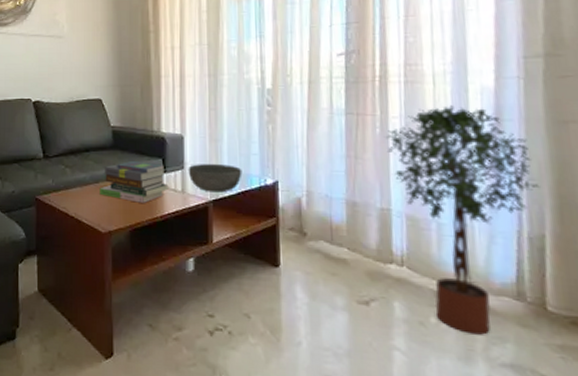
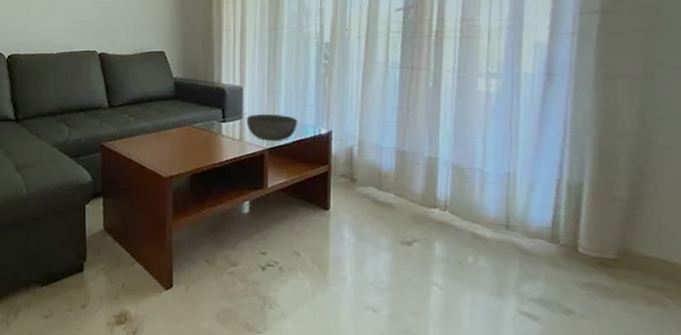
books: present [100,161,169,204] -> none [162,111,227,151]
potted tree: present [385,105,540,335] -> none [437,60,583,273]

